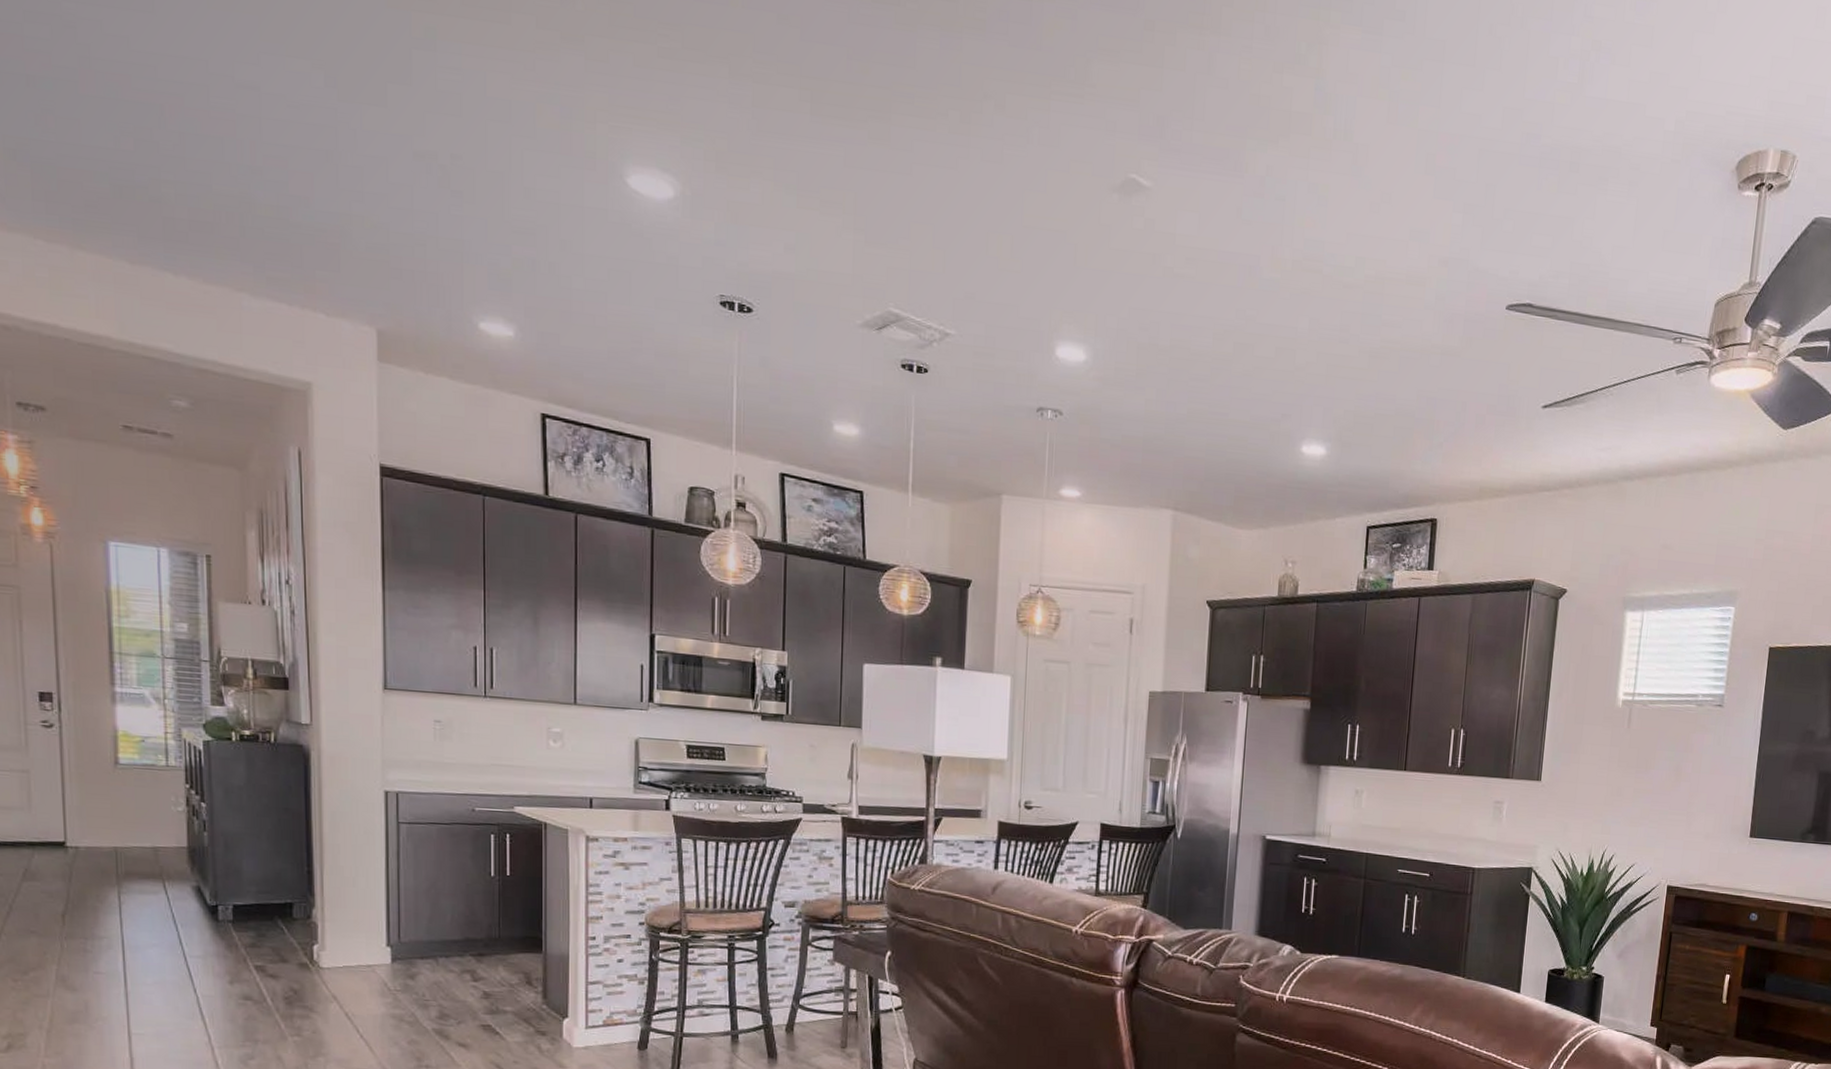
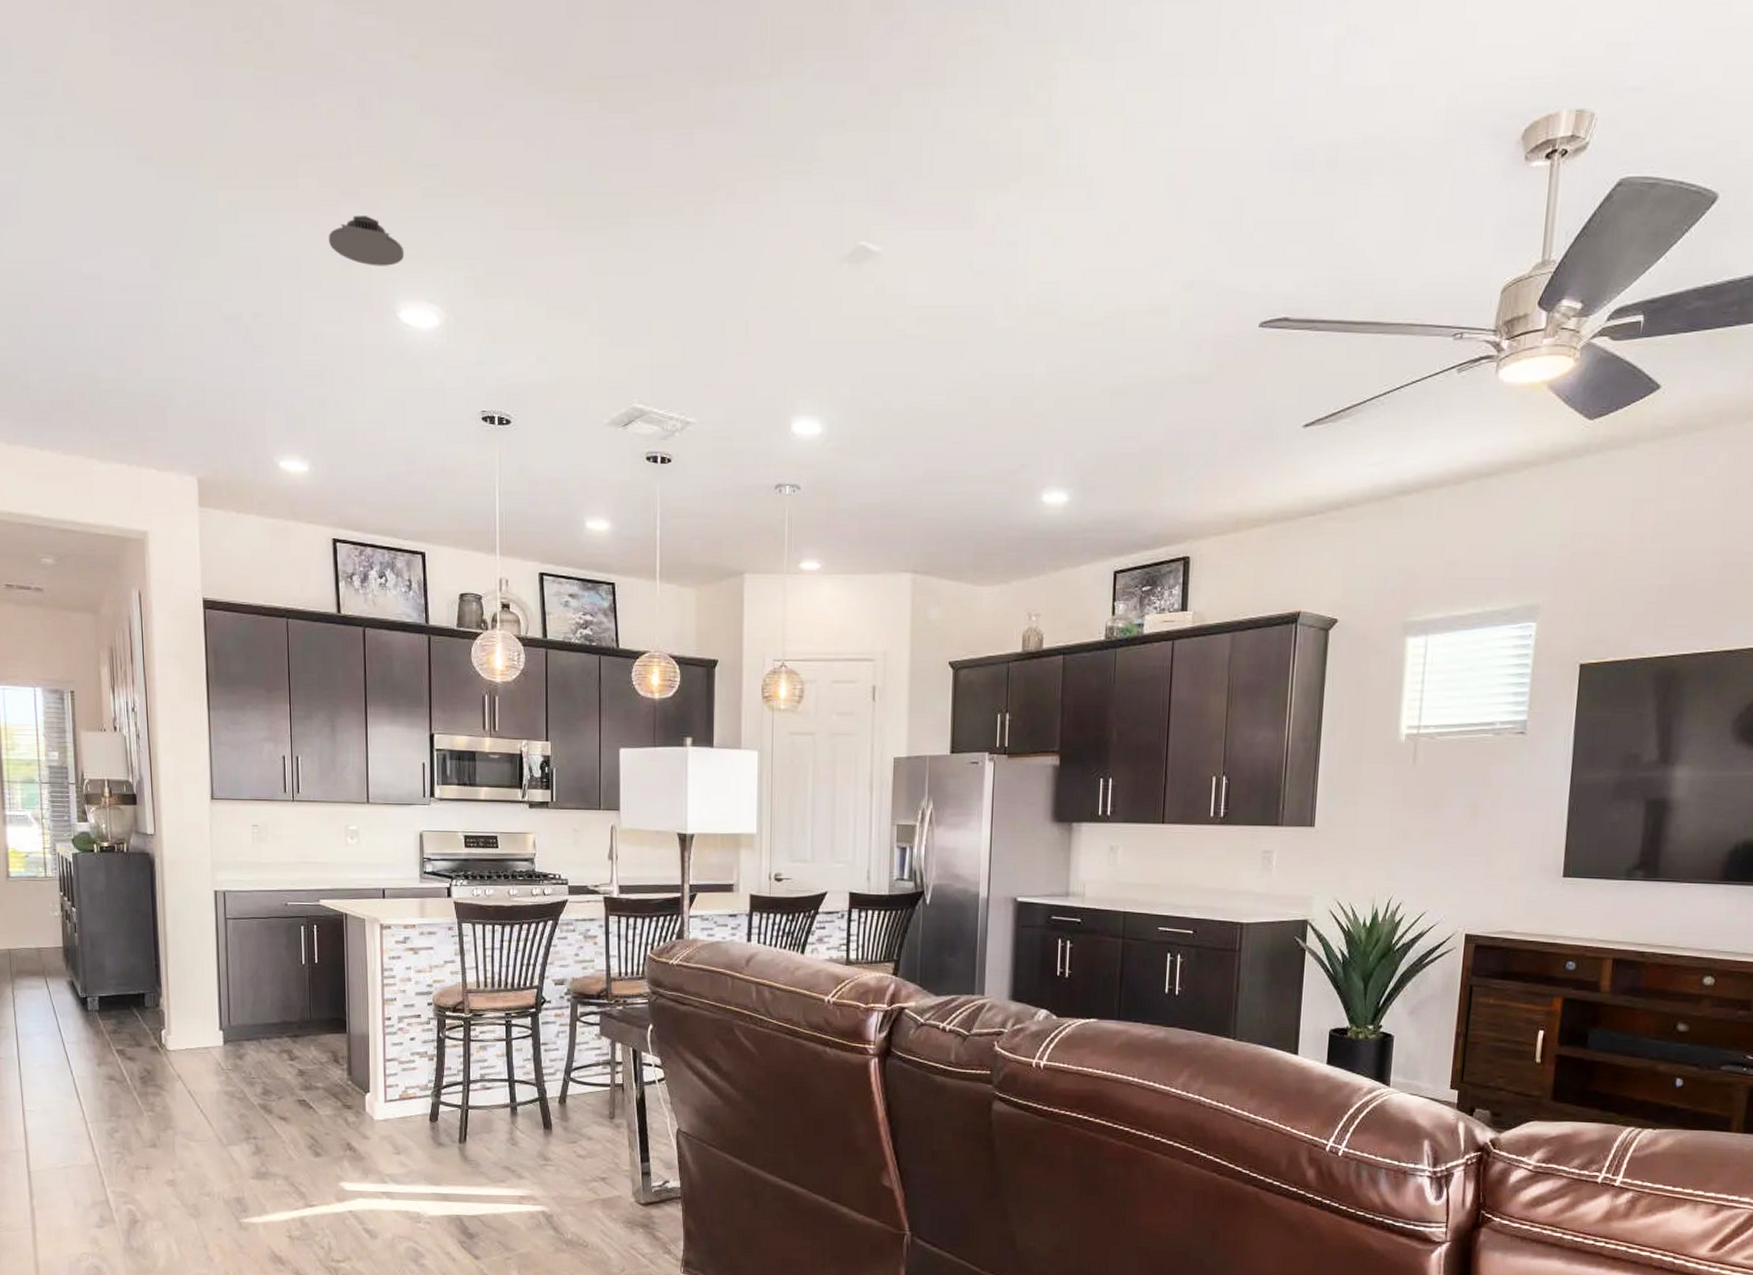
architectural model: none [546,65,636,126] -> present [329,216,405,266]

